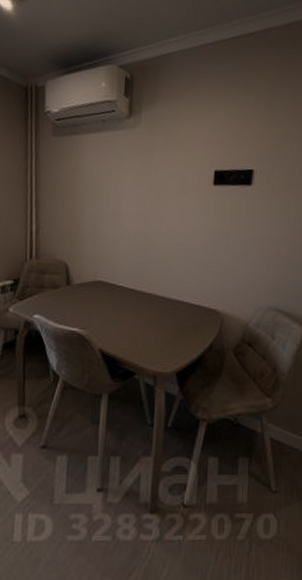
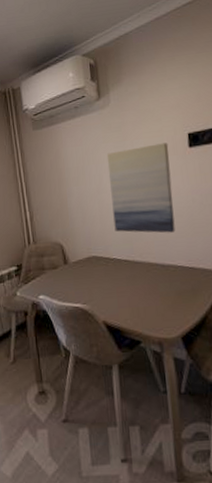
wall art: none [125,175,194,268] -> present [106,143,175,233]

